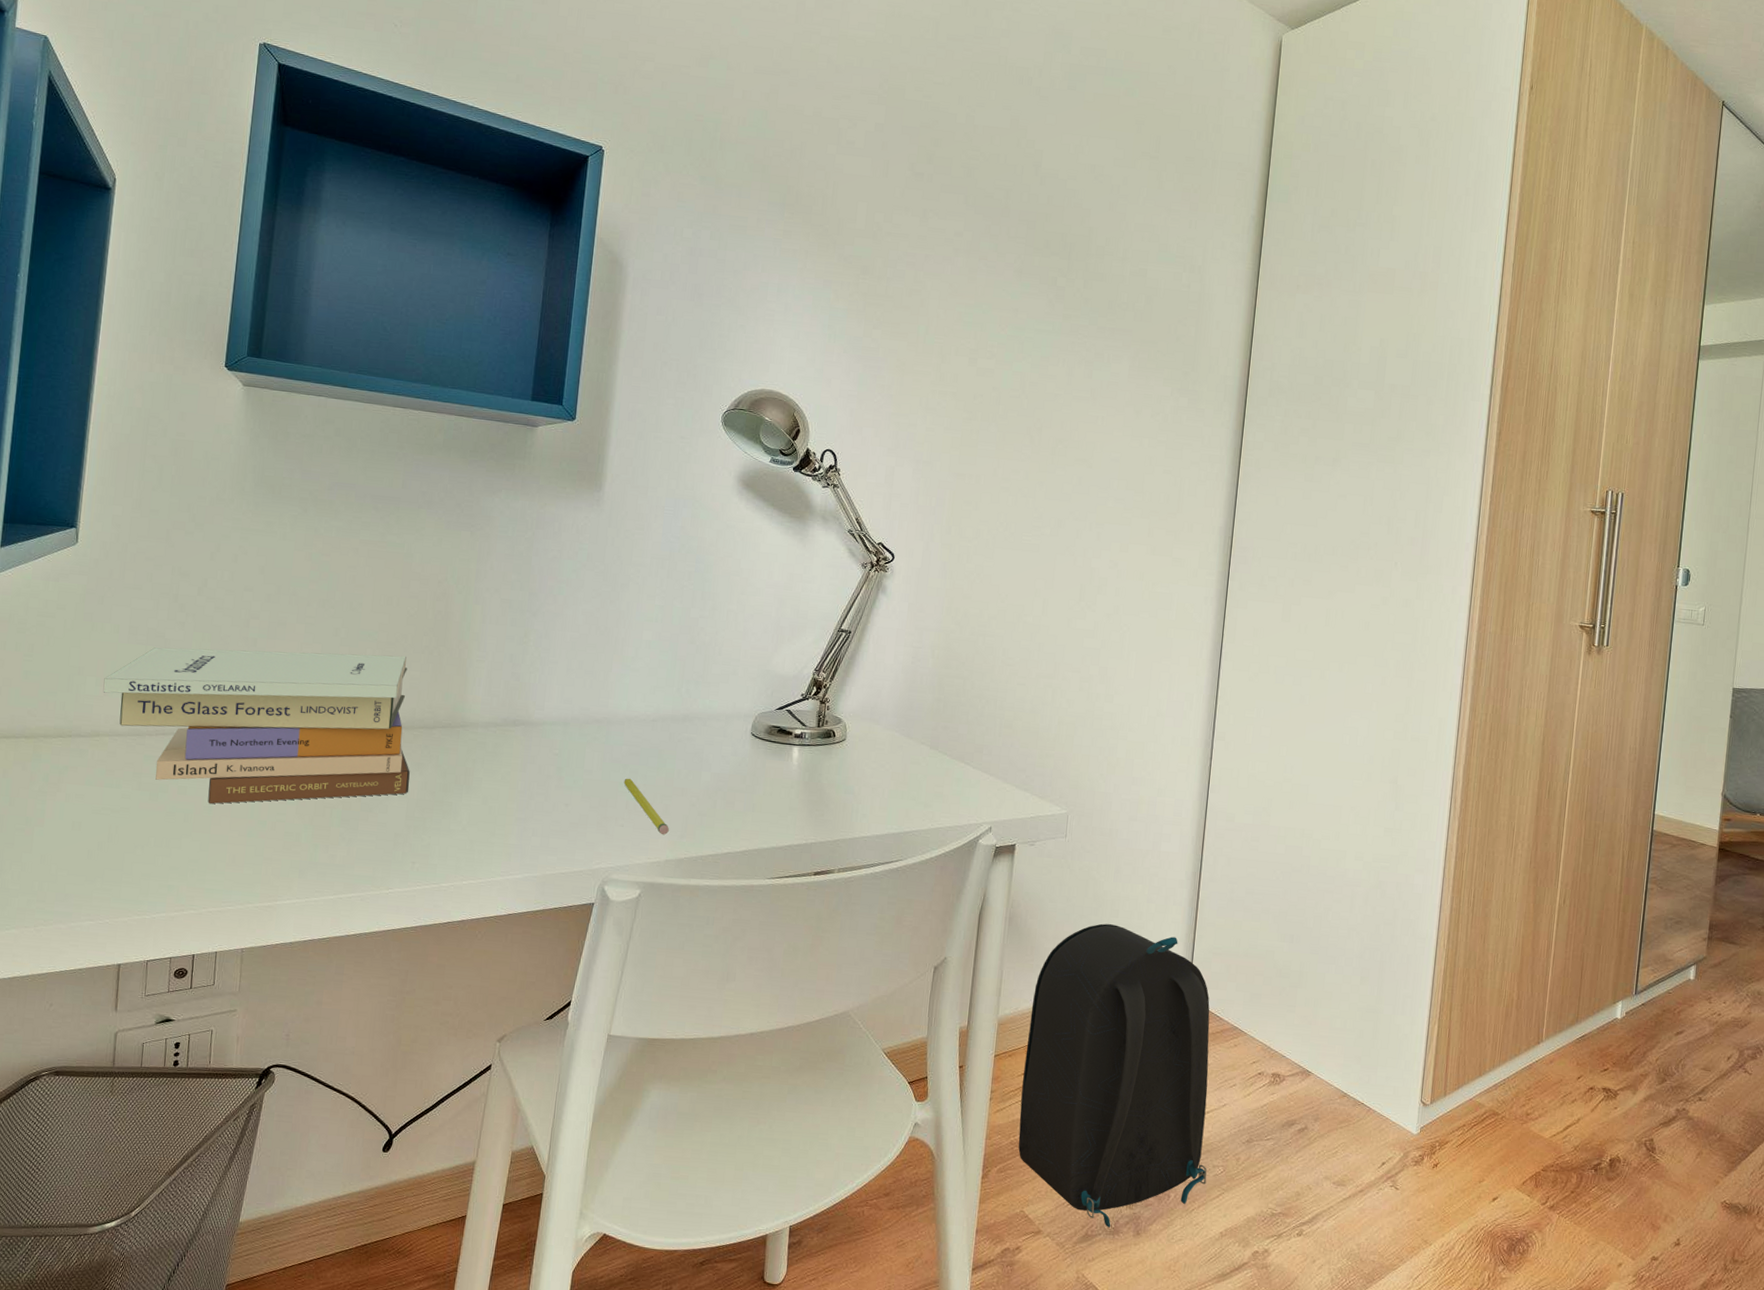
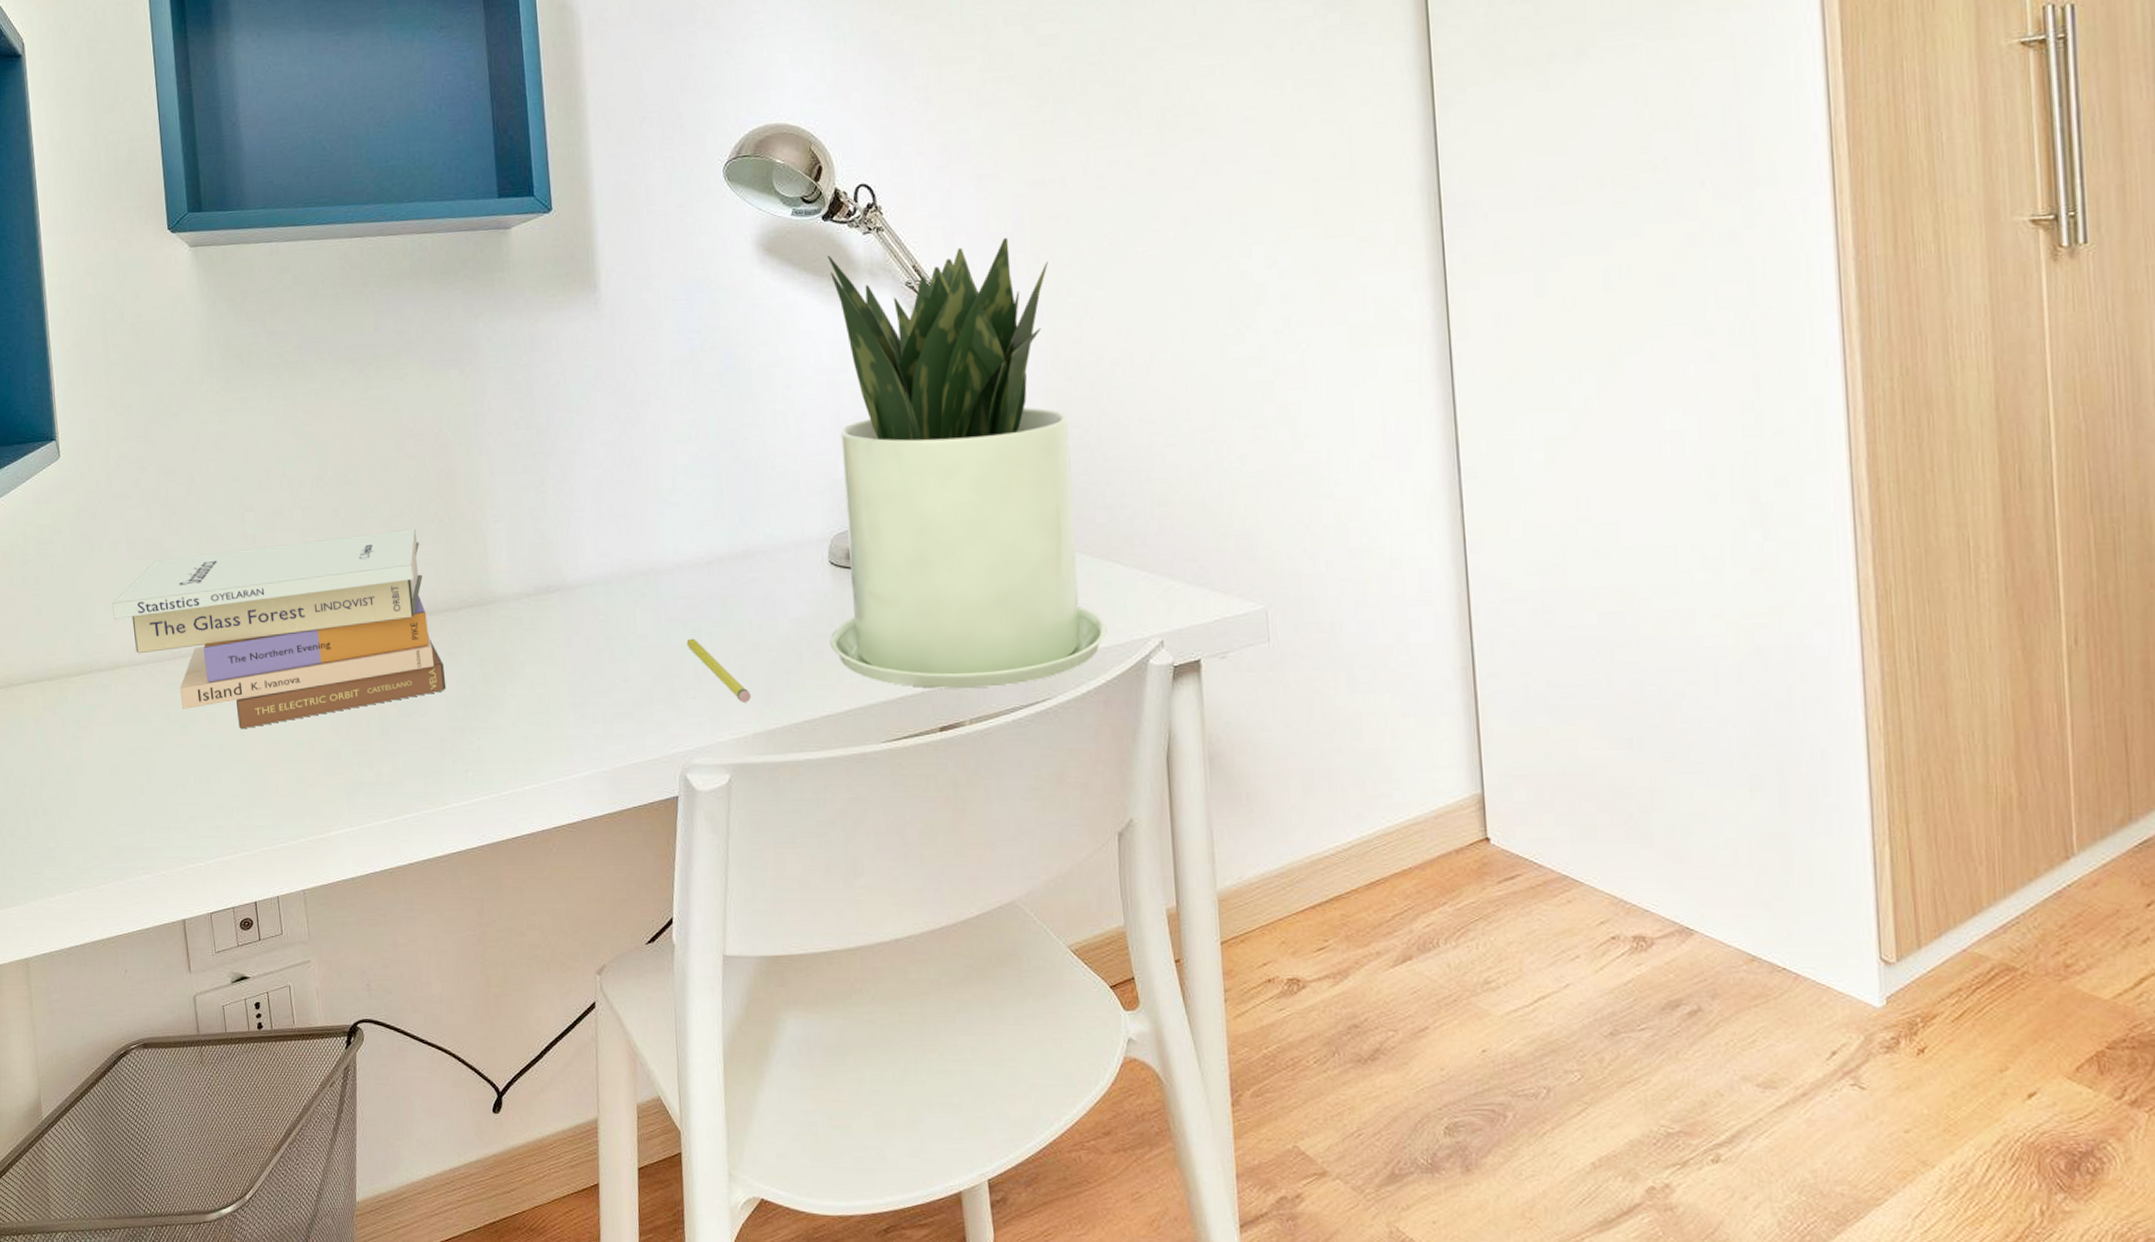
planter: none [740,499,957,846] -> present [827,237,1107,689]
backpack: present [1018,923,1210,1228] -> none [1260,752,1558,1163]

